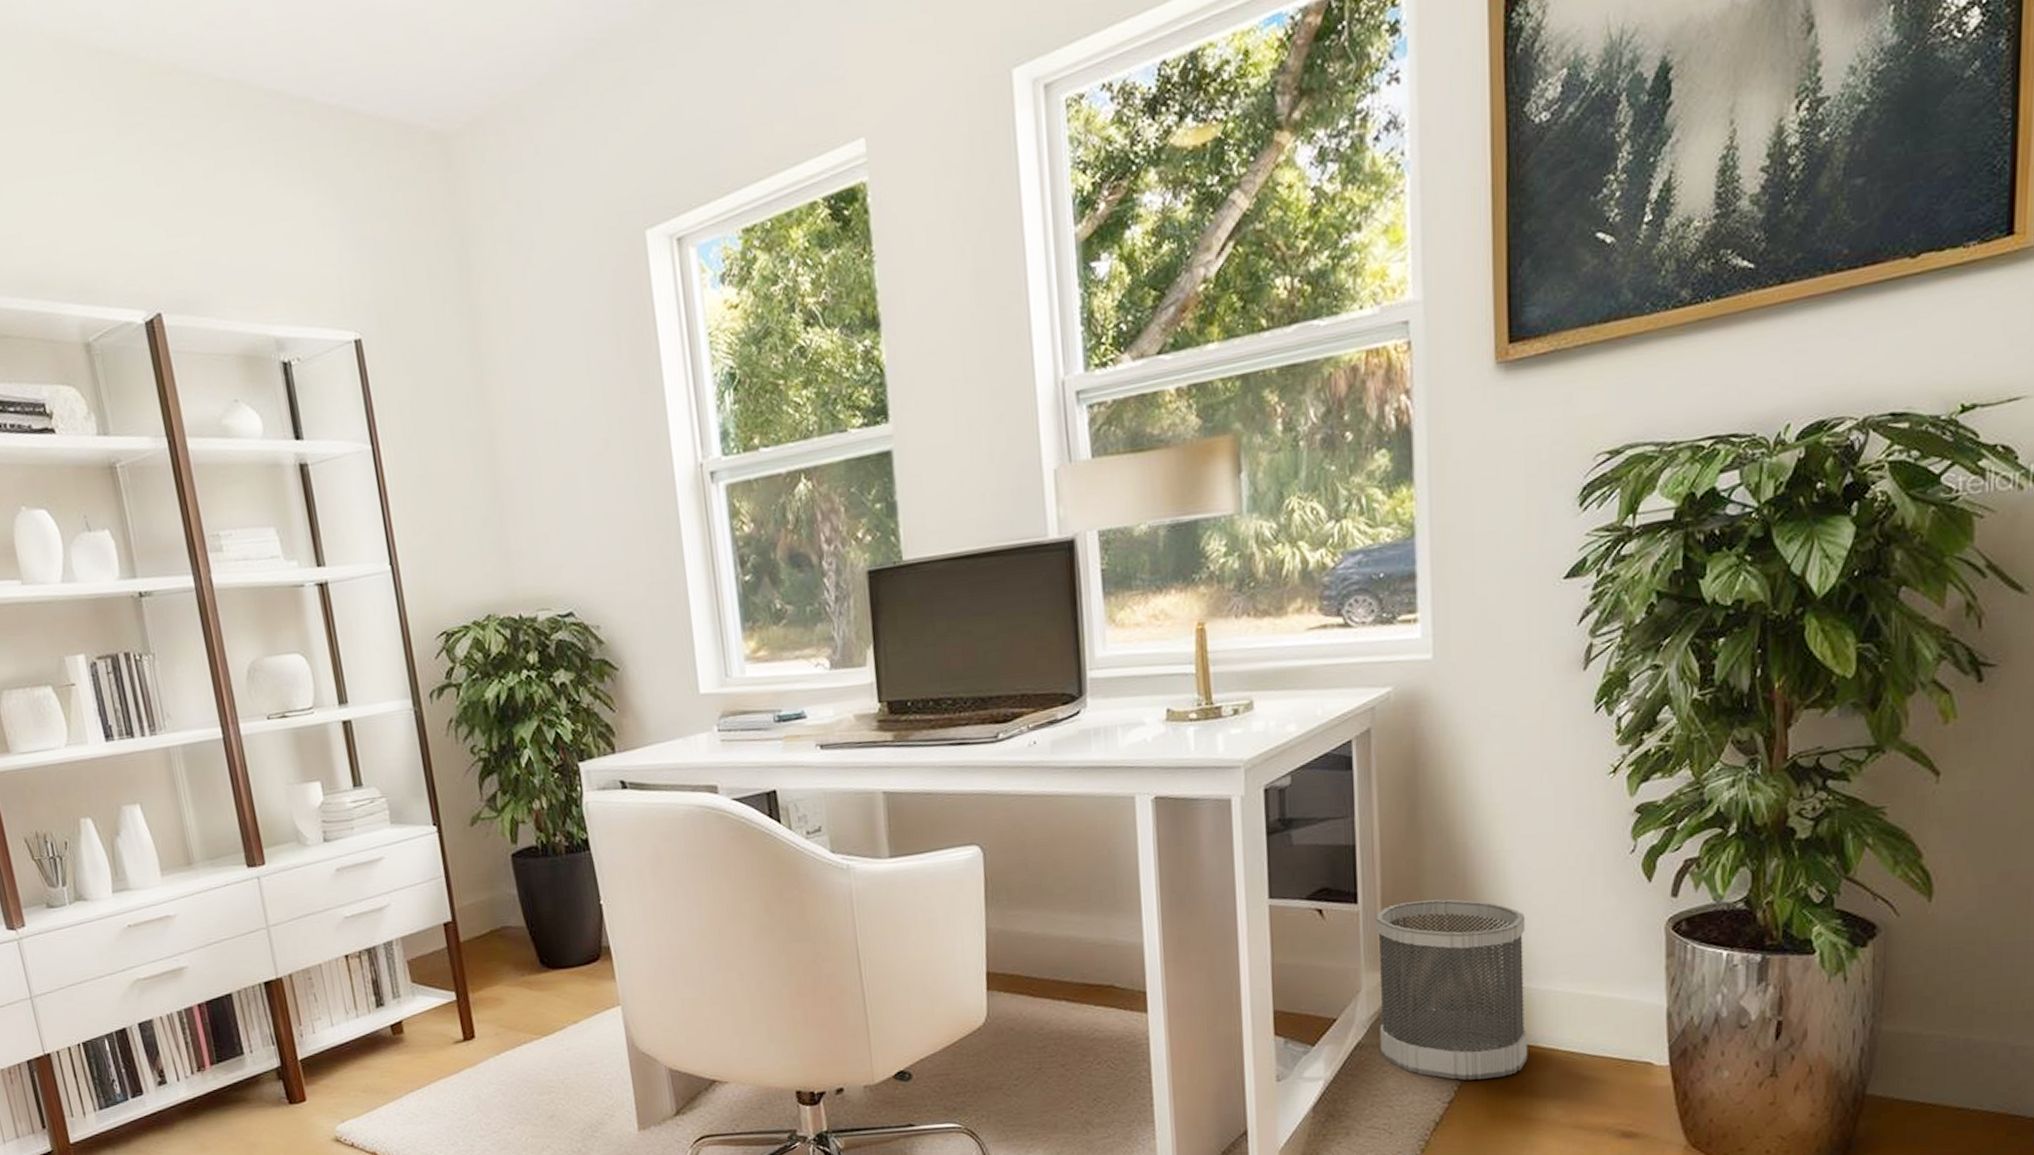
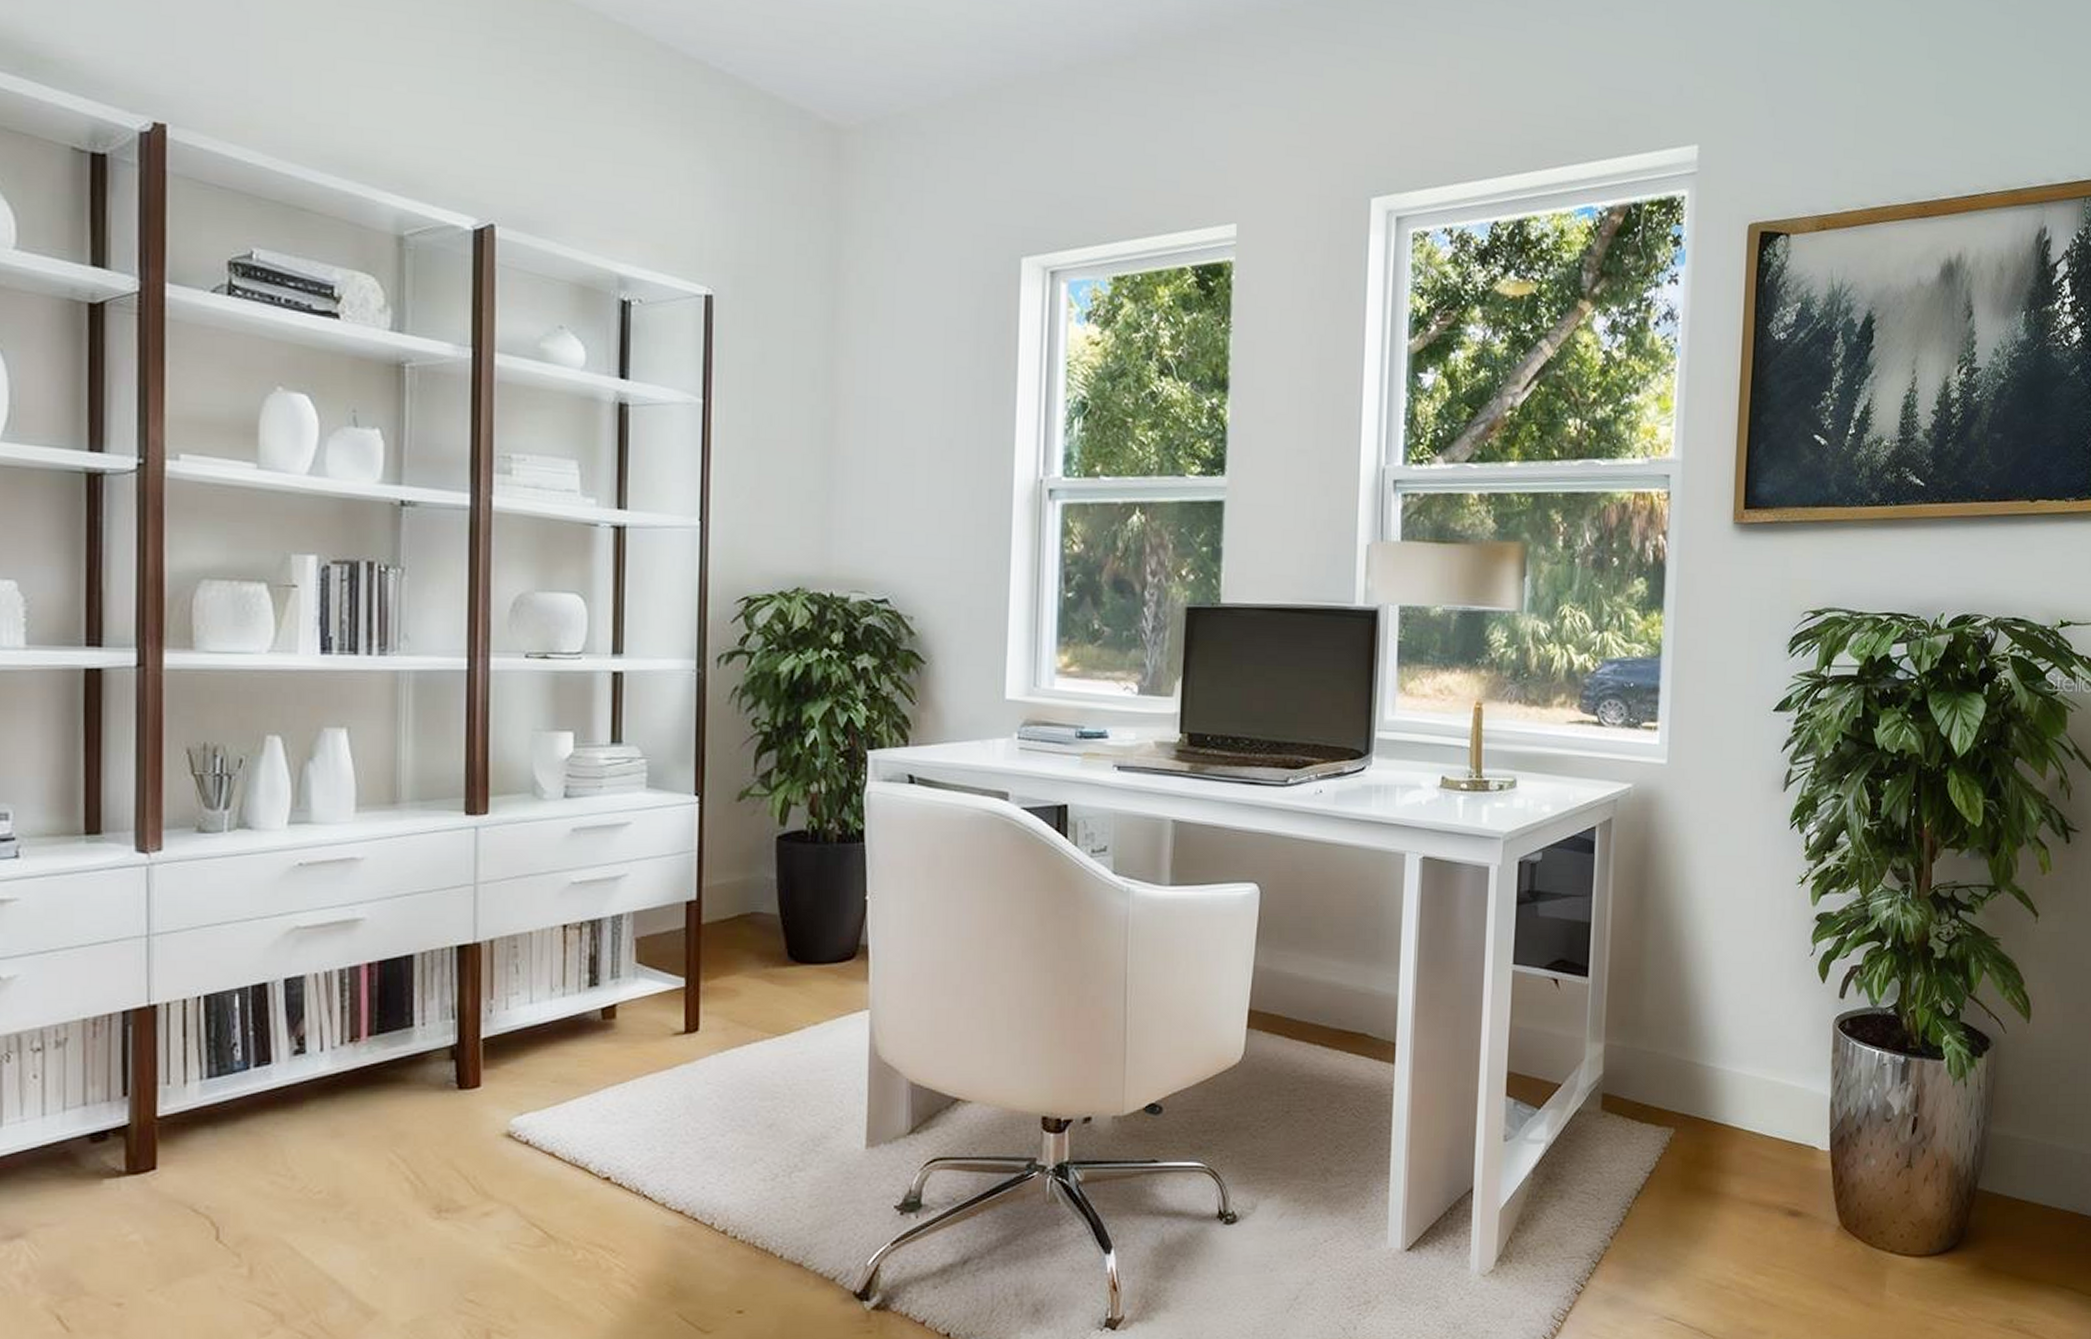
wastebasket: present [1375,899,1528,1081] -> none [1596,981,1725,1152]

